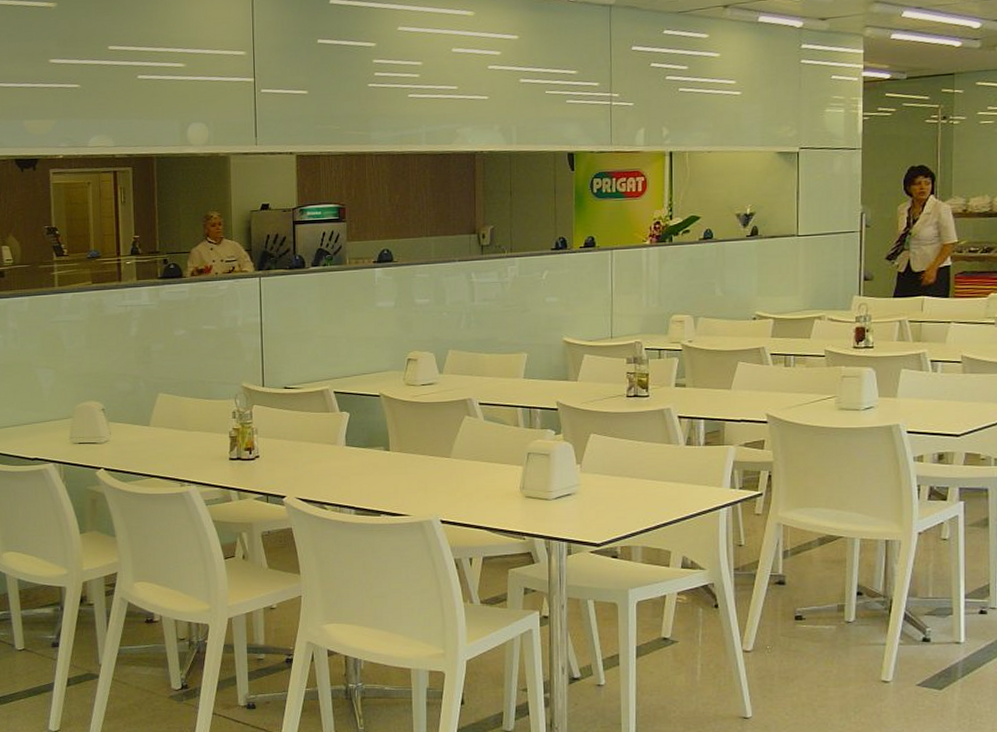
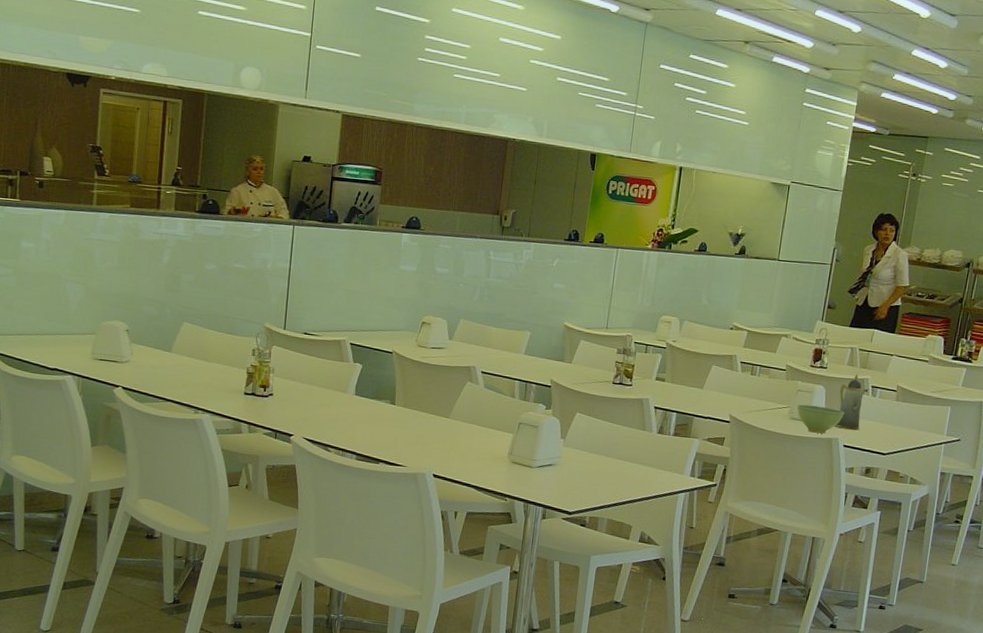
bowl: none [844,391,903,422] -> present [797,404,845,434]
coffee pot: none [892,349,928,413] -> present [834,373,869,431]

